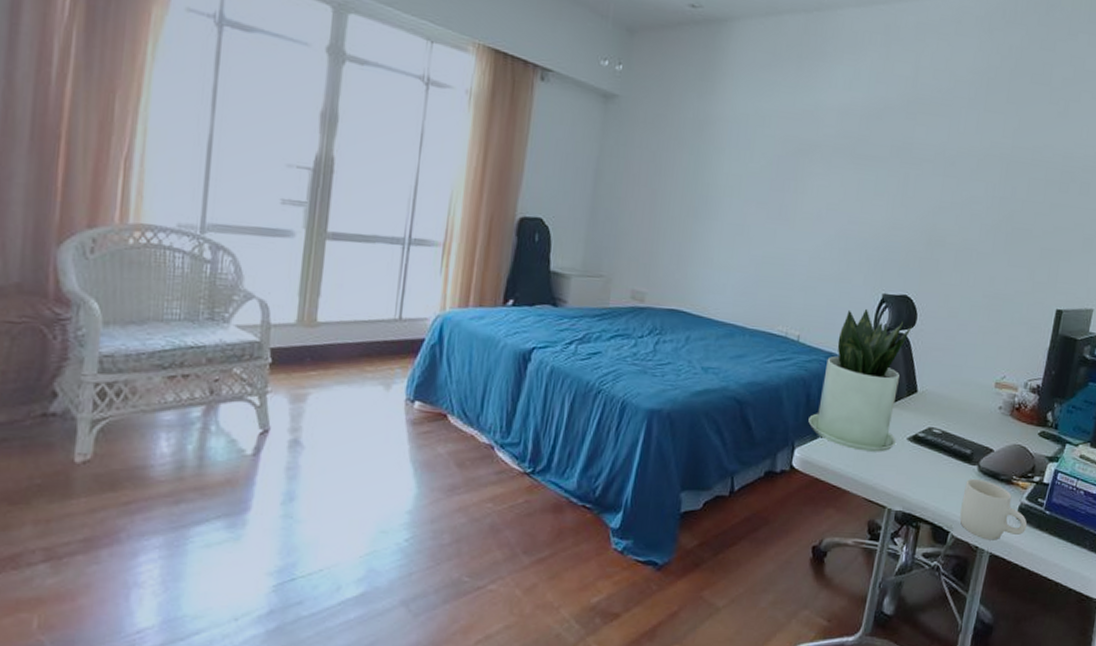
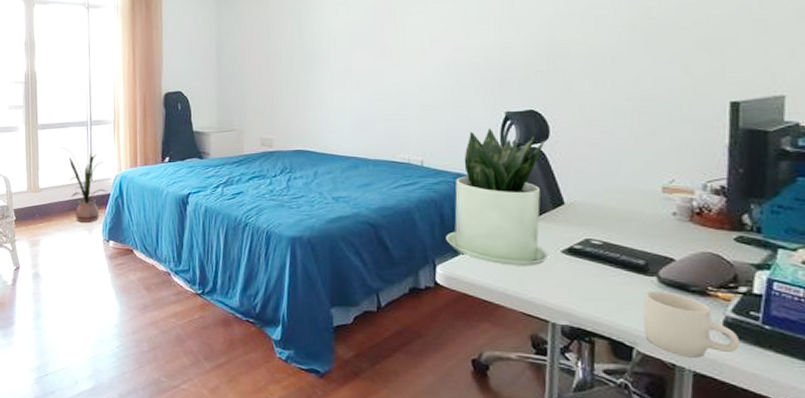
house plant: none [359,269,422,375] -> present [61,147,108,222]

